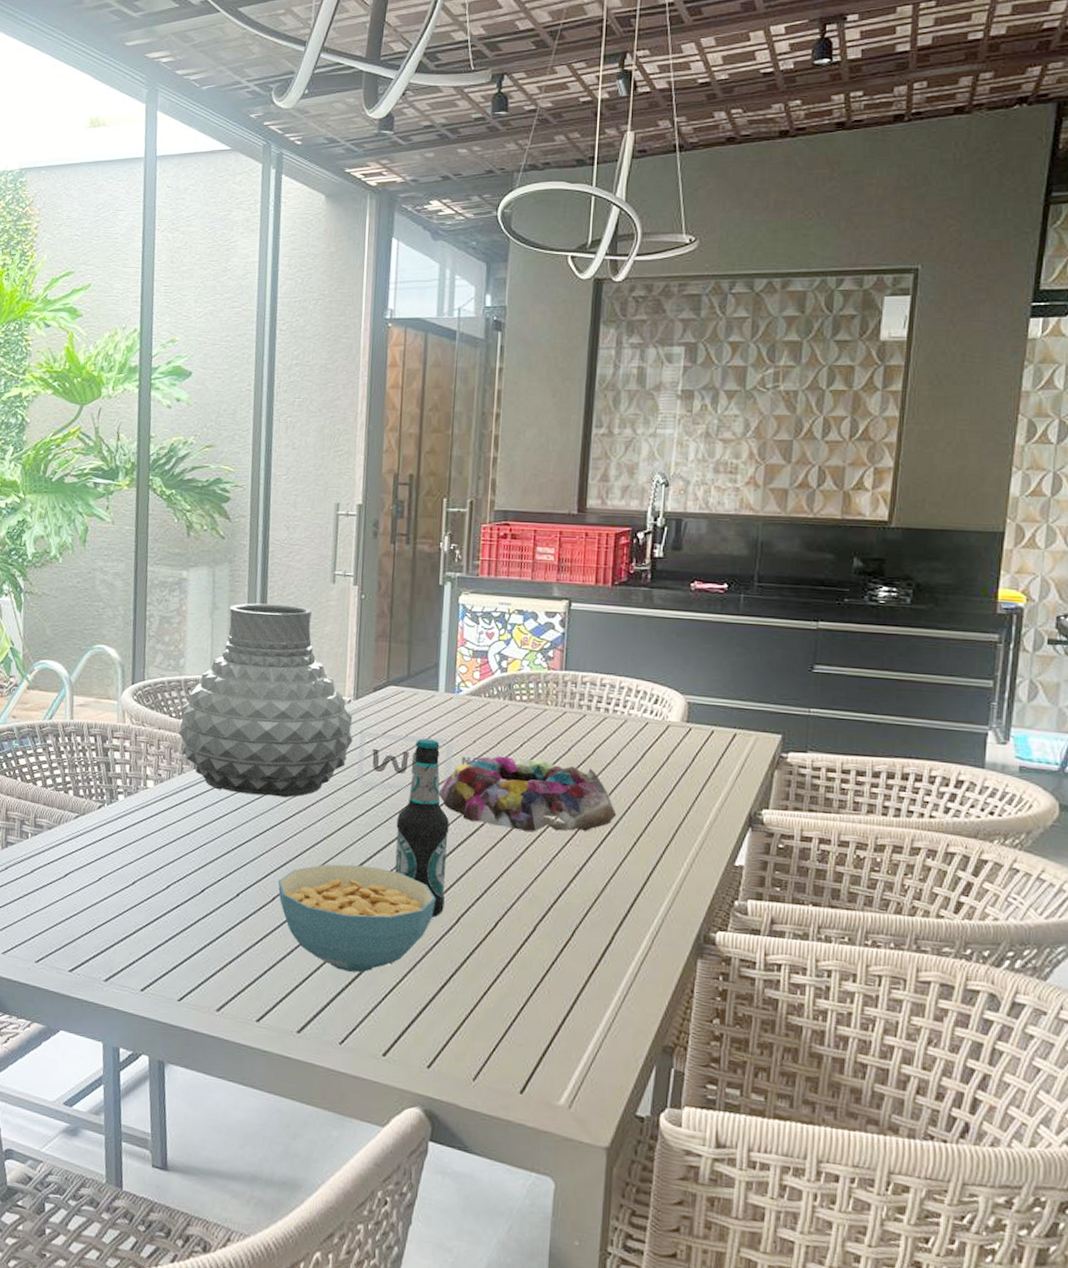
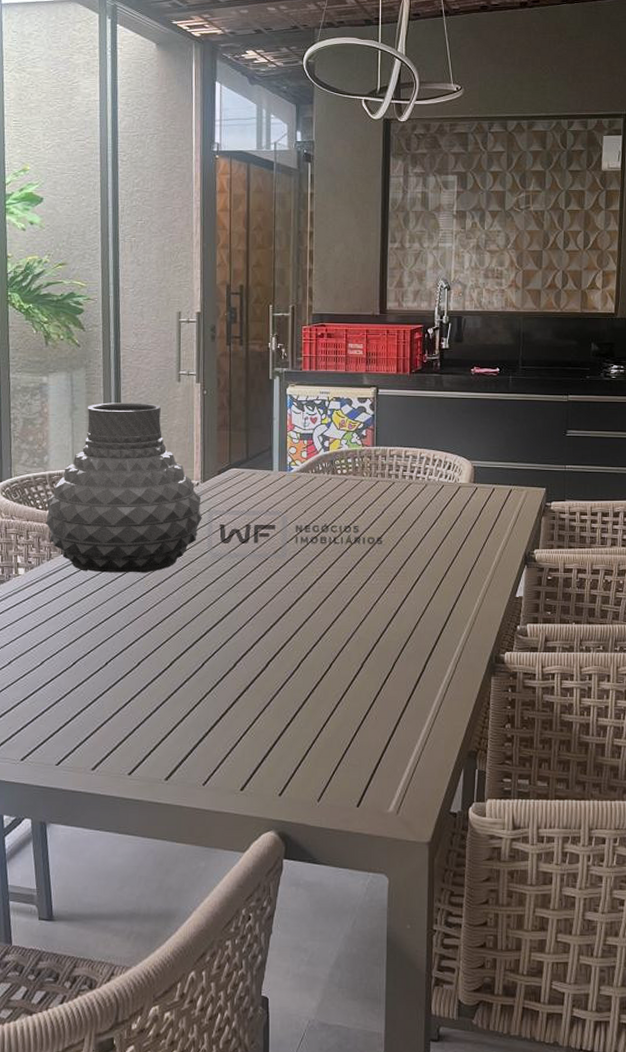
cereal bowl: present [277,864,436,973] -> none [142,626,280,721]
bottle: present [395,738,449,918] -> none [243,512,287,665]
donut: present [438,756,617,832] -> none [277,522,423,584]

